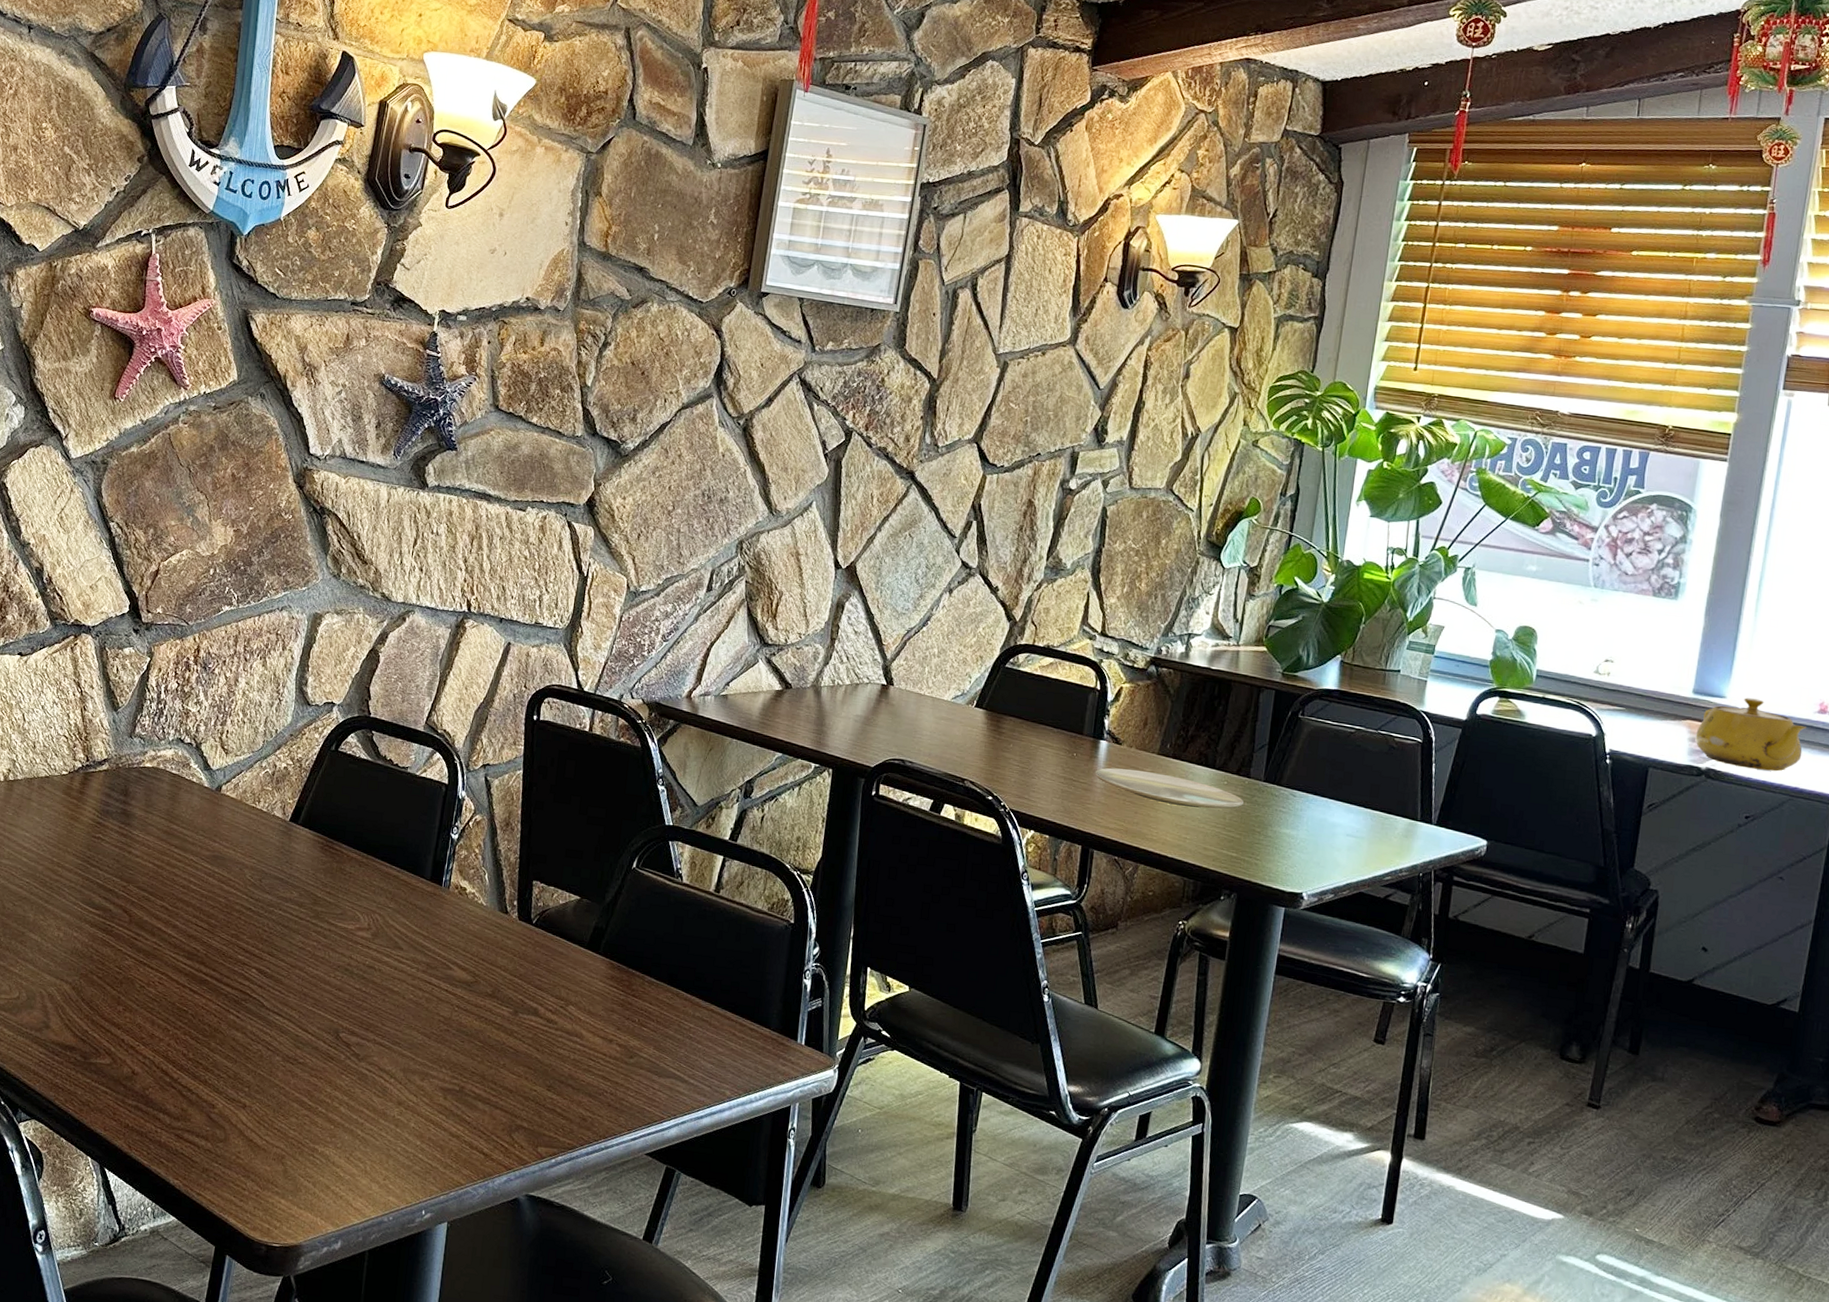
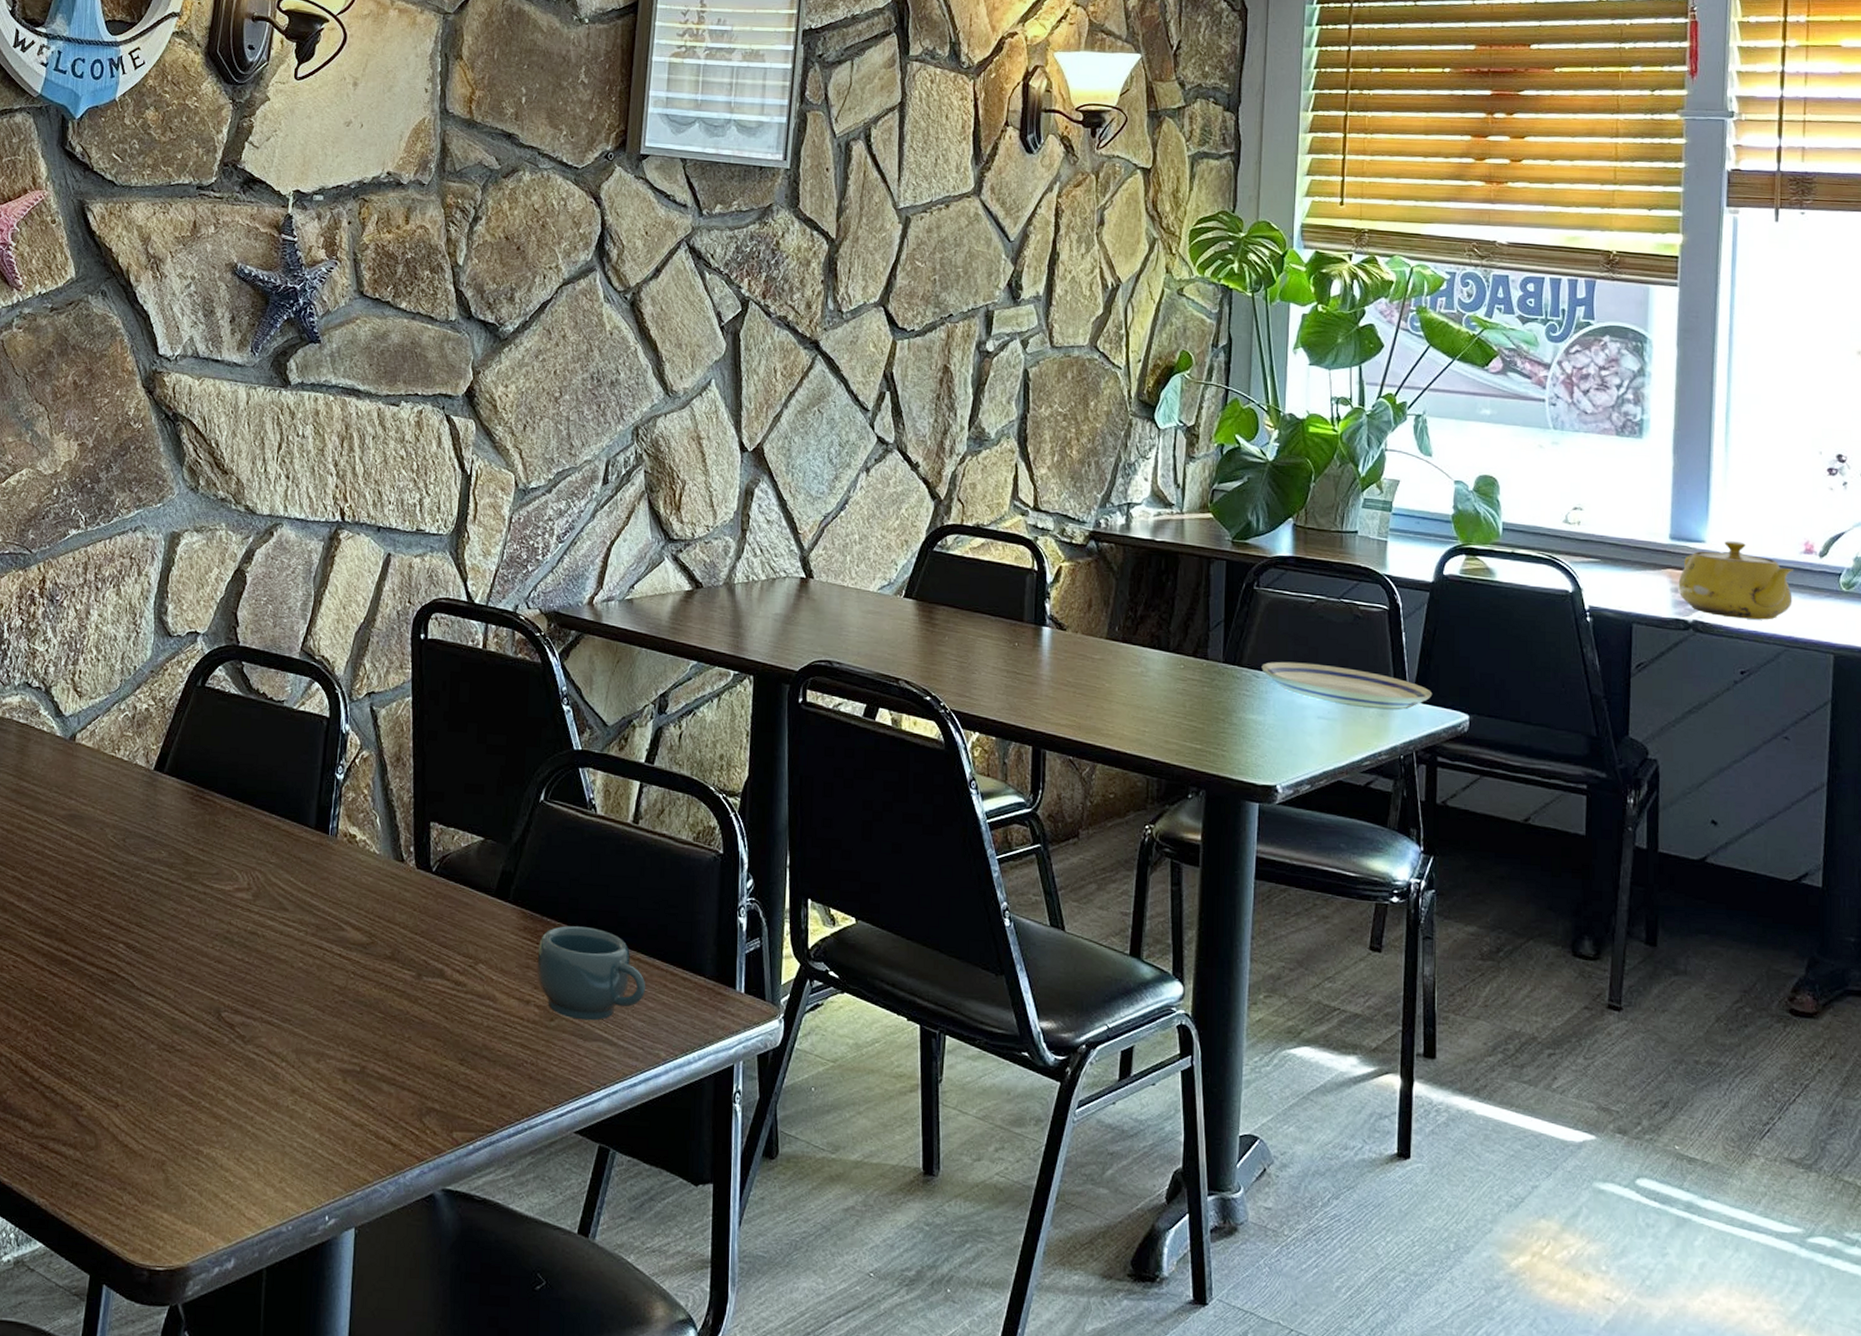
cup: none [620,977,717,1060] -> present [536,926,646,1021]
plate: present [1094,767,1245,810] -> none [1039,656,1205,697]
plate: none [1299,783,1455,833] -> present [1261,661,1433,710]

